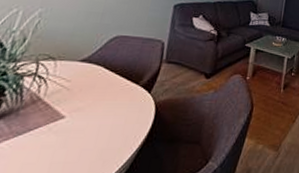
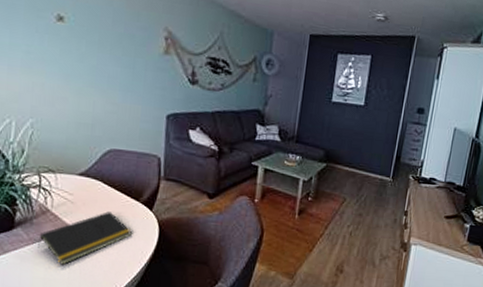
notepad: none [19,97,129,159] -> present [38,211,133,265]

